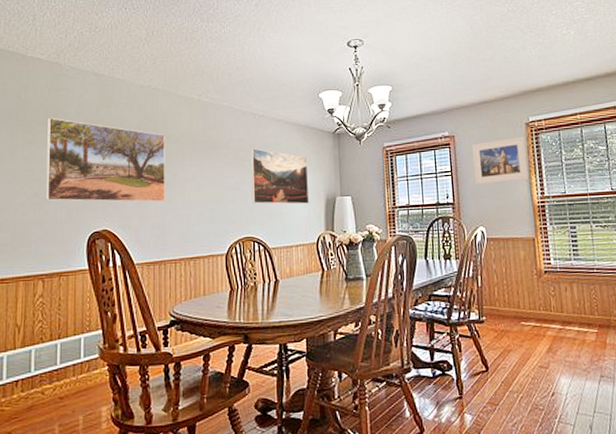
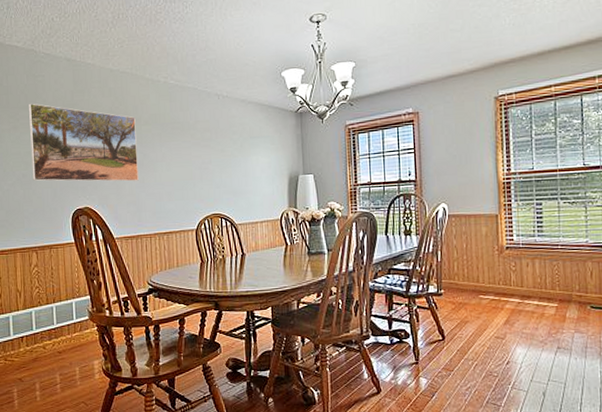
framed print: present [251,148,310,205] -> none [216,129,273,183]
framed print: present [471,136,529,185] -> none [436,111,495,162]

